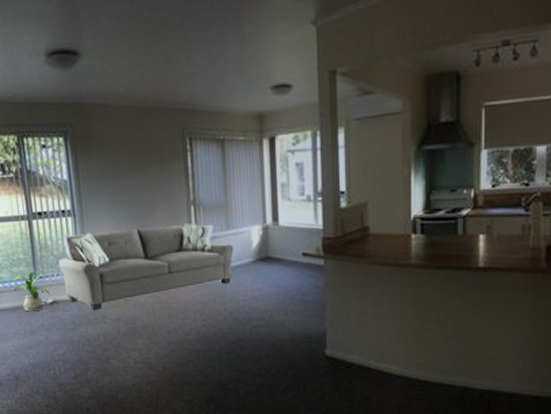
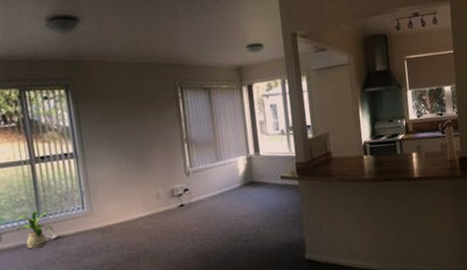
sofa: present [59,223,234,311] -> none [62,157,224,242]

